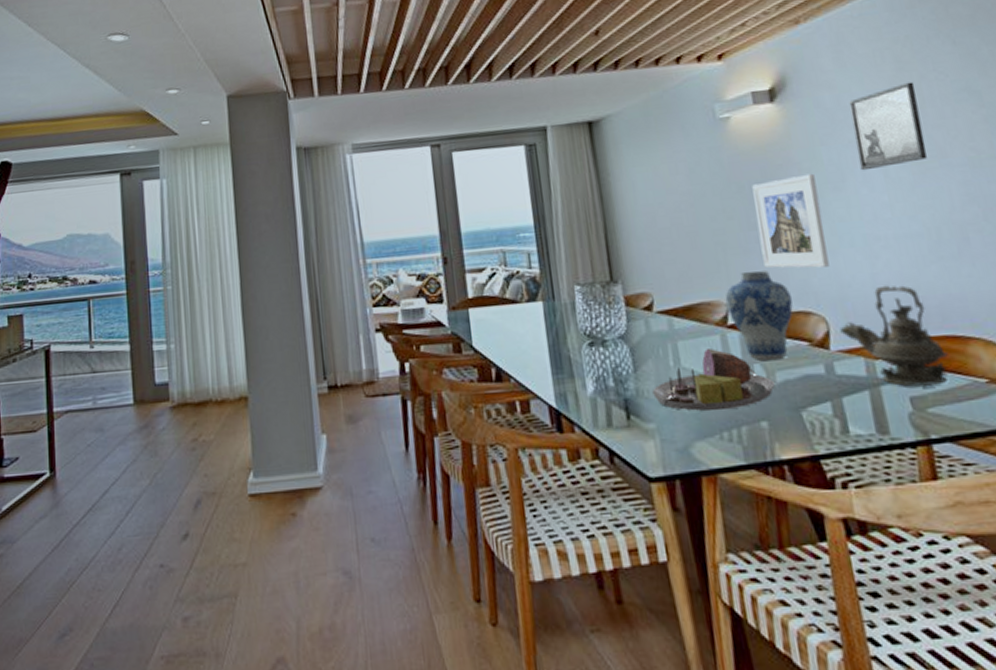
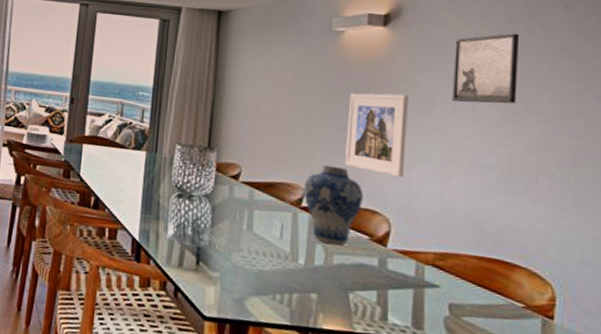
serving tray: present [652,347,775,411] -> none [223,221,331,278]
teapot: present [839,285,949,387] -> none [400,203,493,300]

